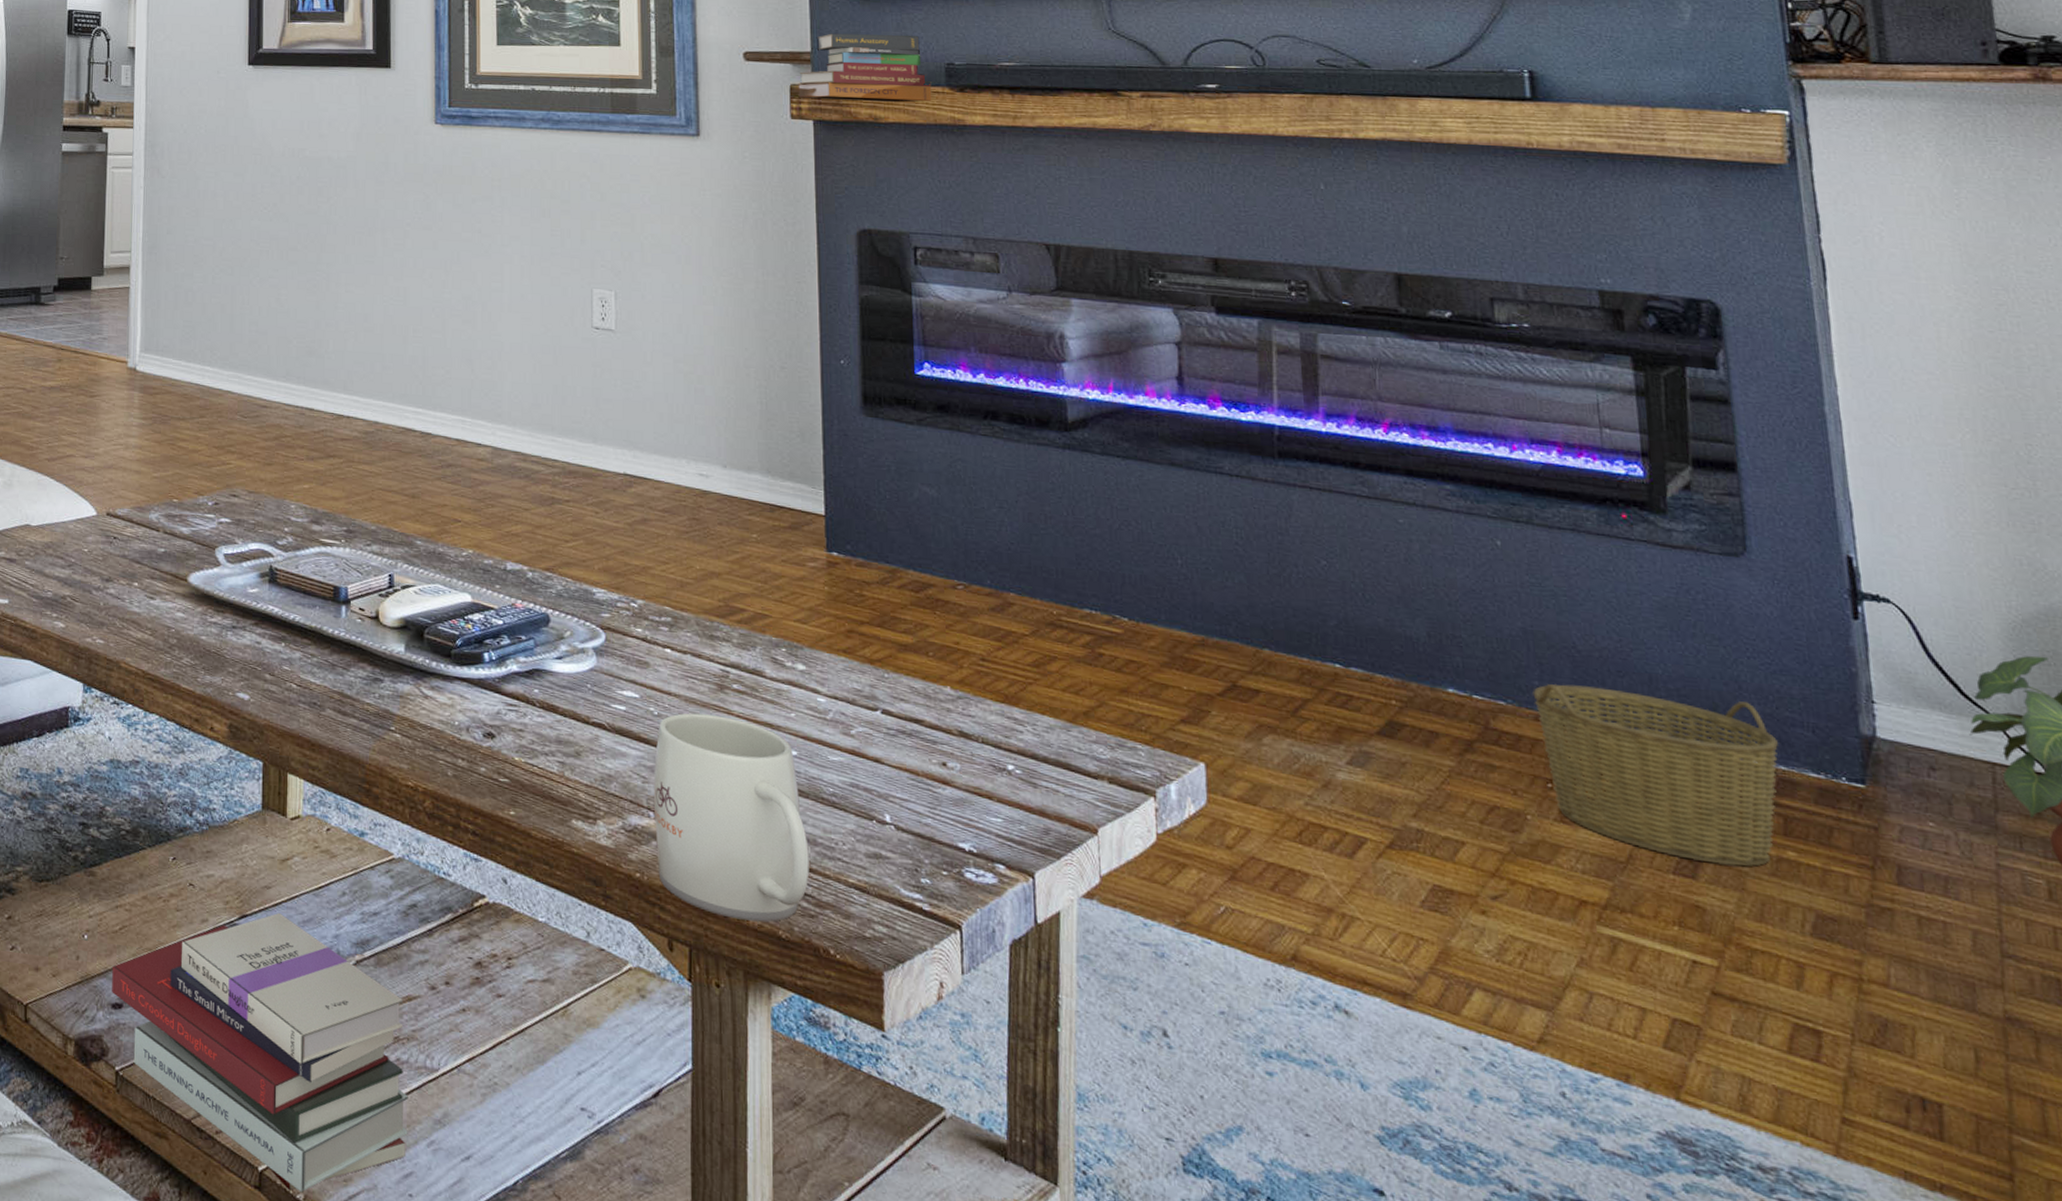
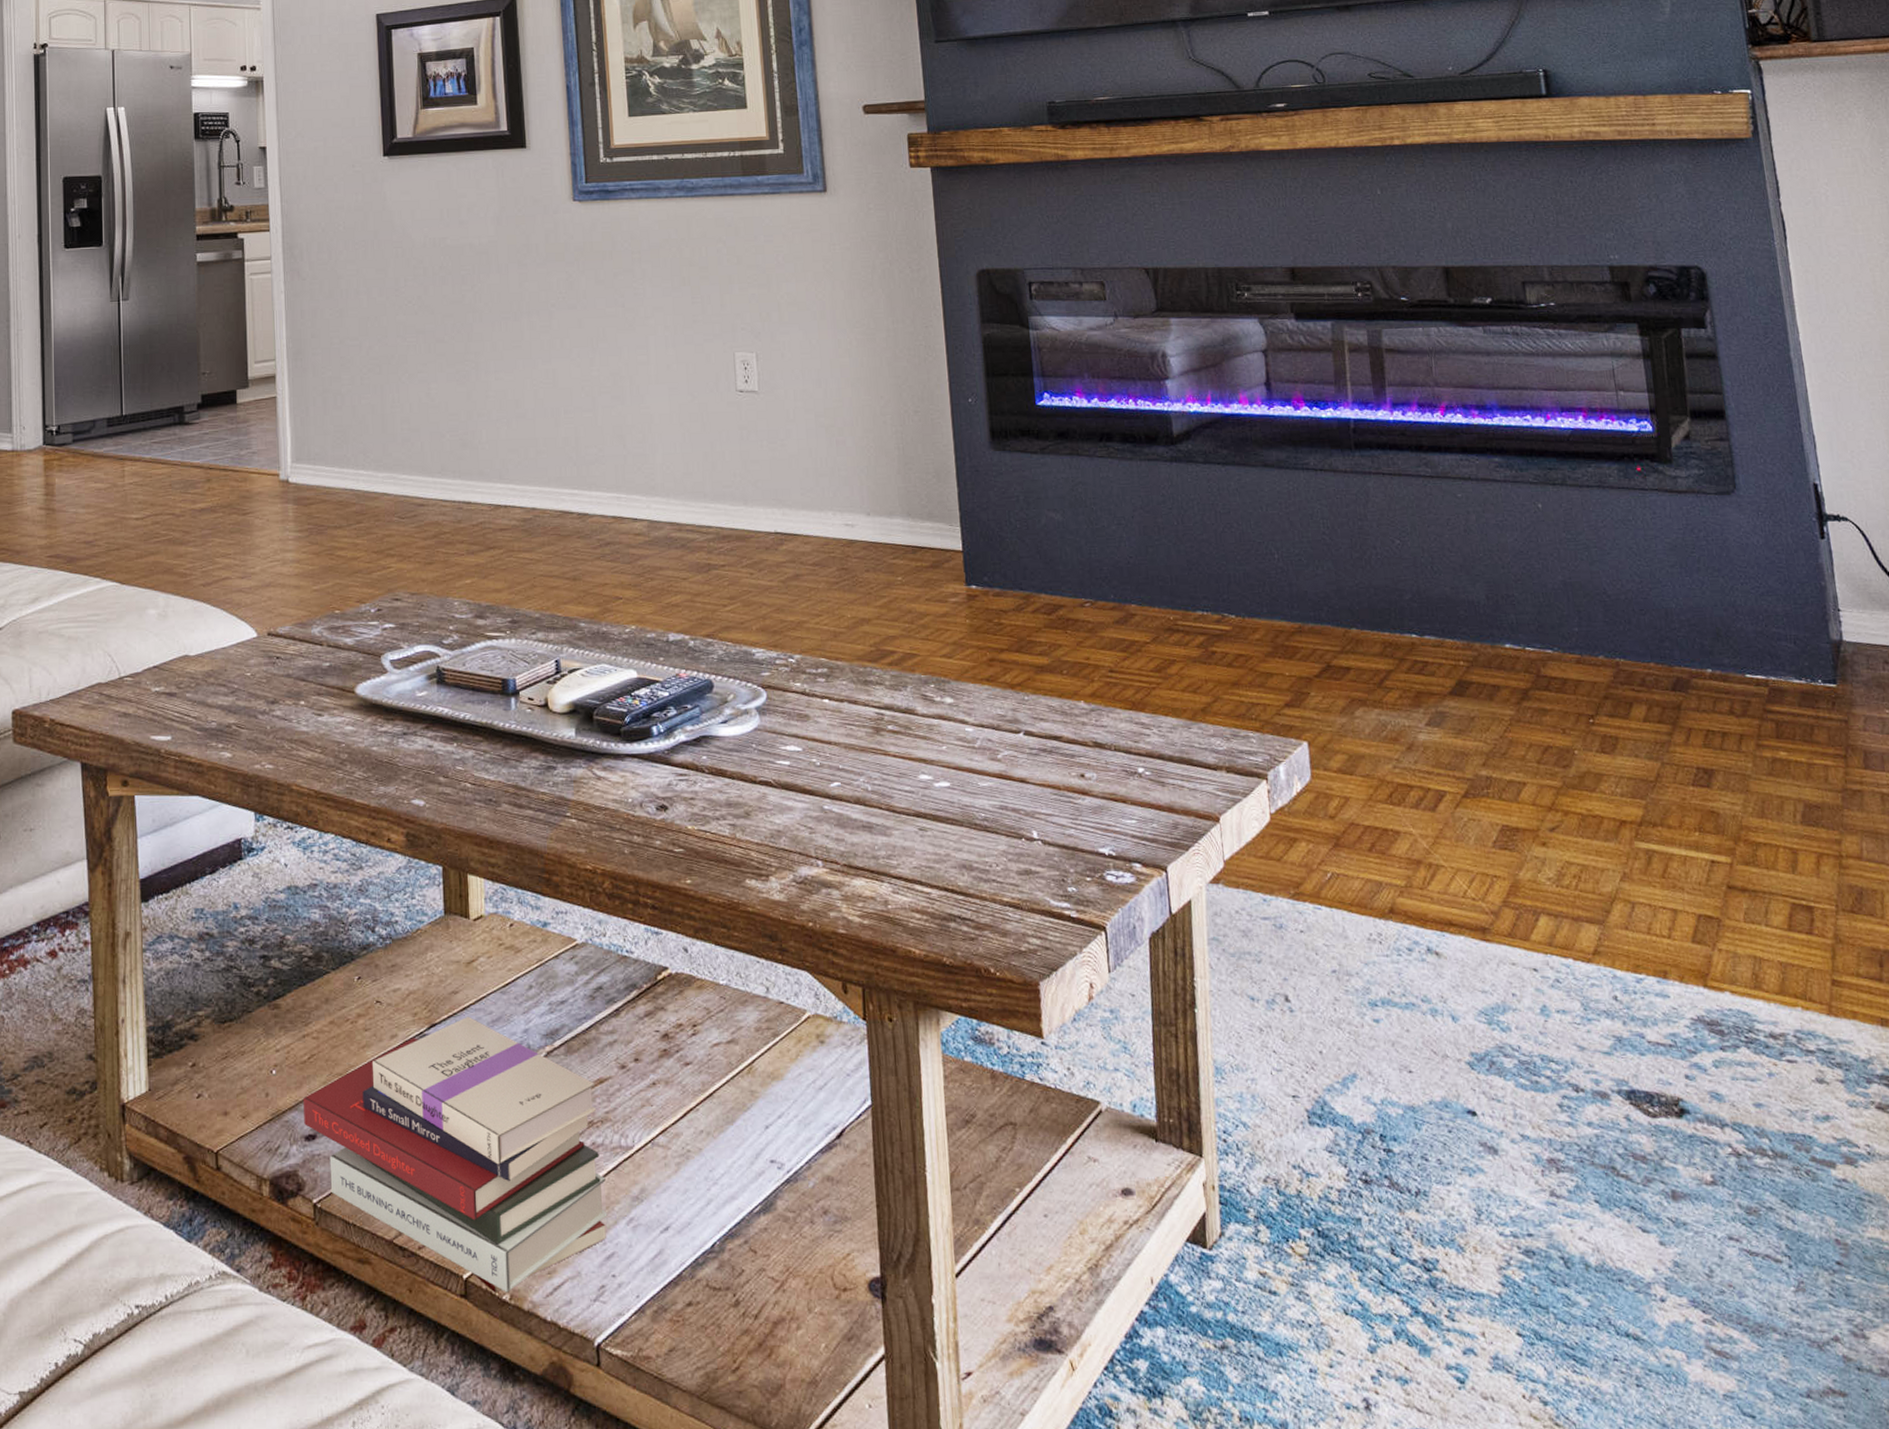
mug: present [653,713,810,922] -> none [819,758,968,953]
books: present [797,33,932,103] -> none [914,78,1037,146]
basket: present [1533,683,1778,867] -> none [1574,624,1769,773]

